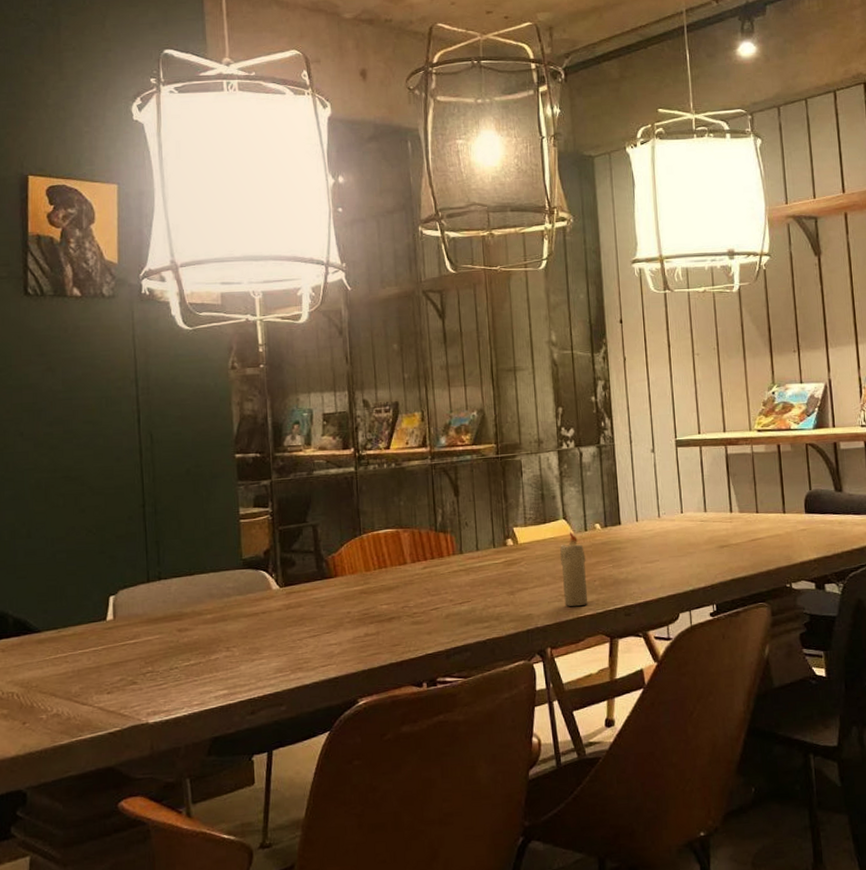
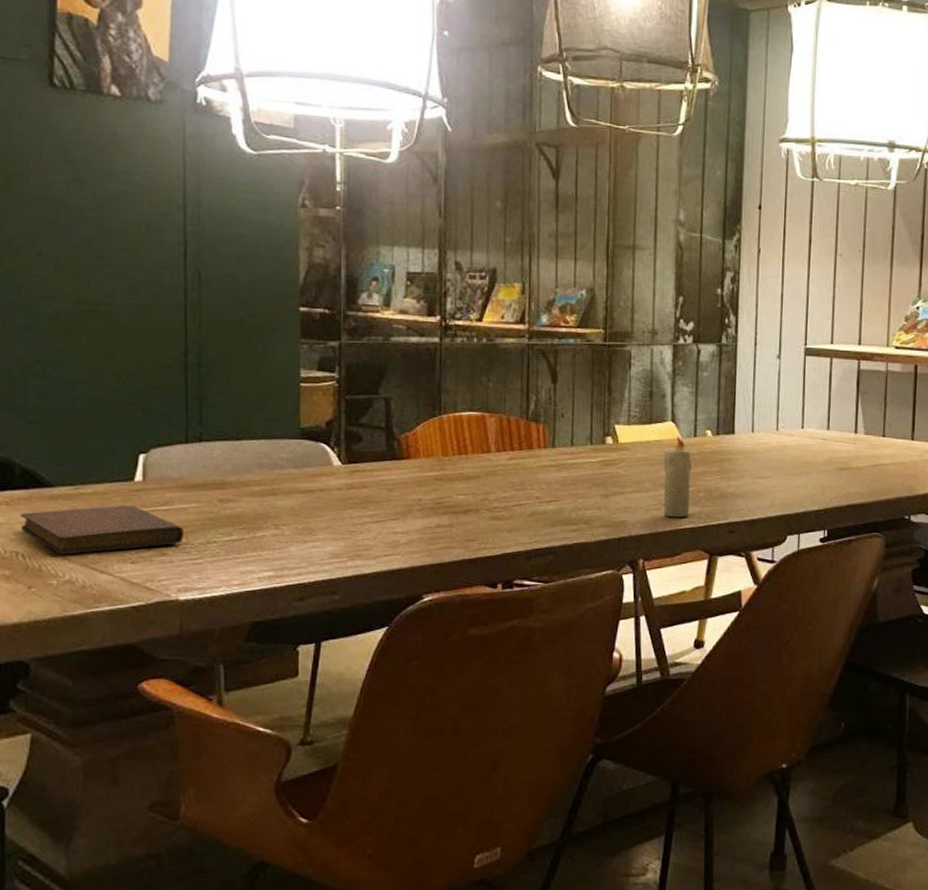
notebook: none [14,641,151,692] -> present [20,505,185,555]

